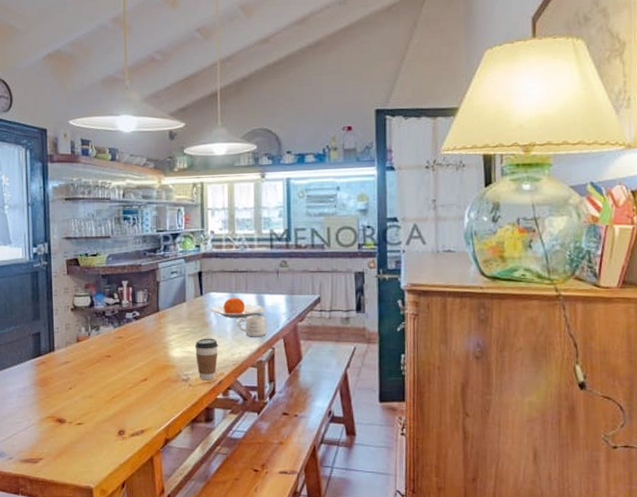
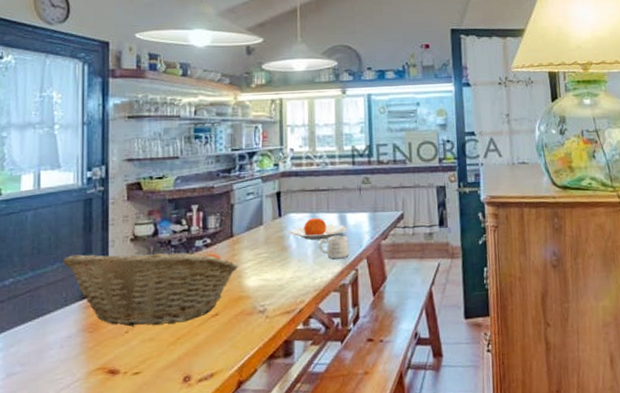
fruit basket: none [17,316,164,384] -> present [63,246,239,327]
coffee cup: present [195,338,218,379] -> none [273,262,298,309]

